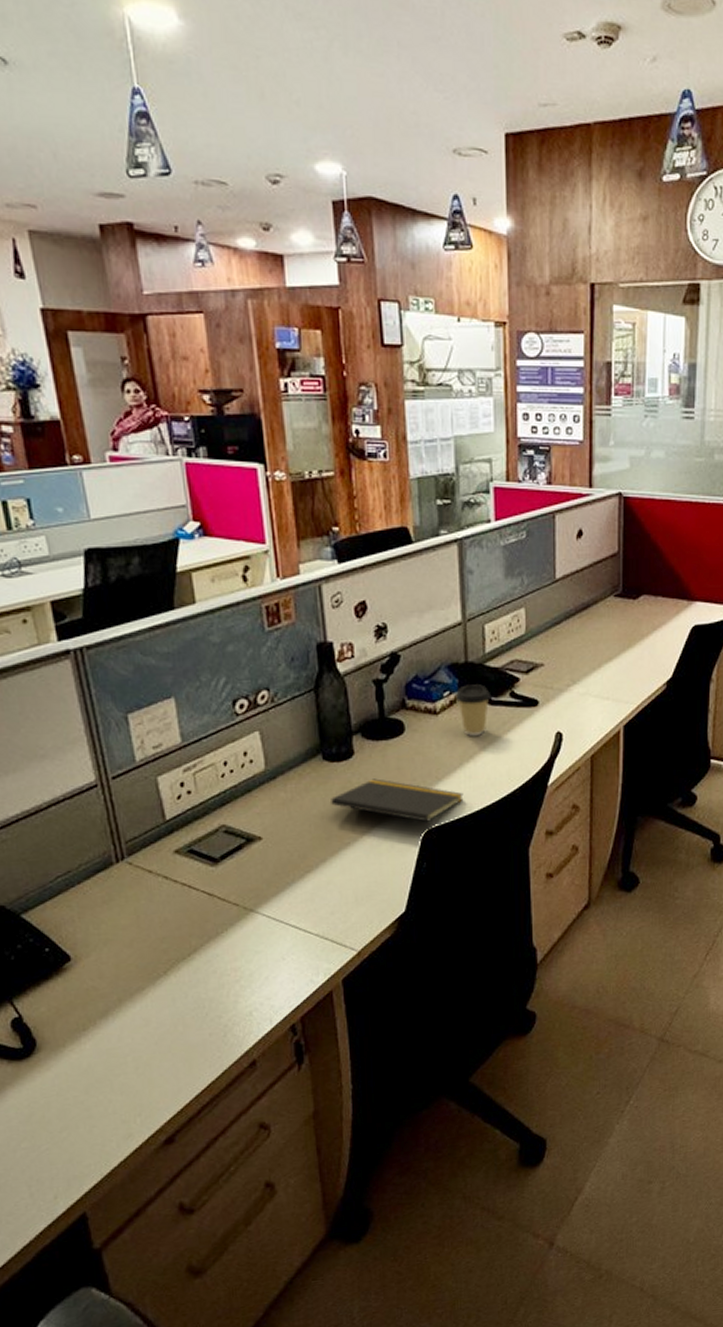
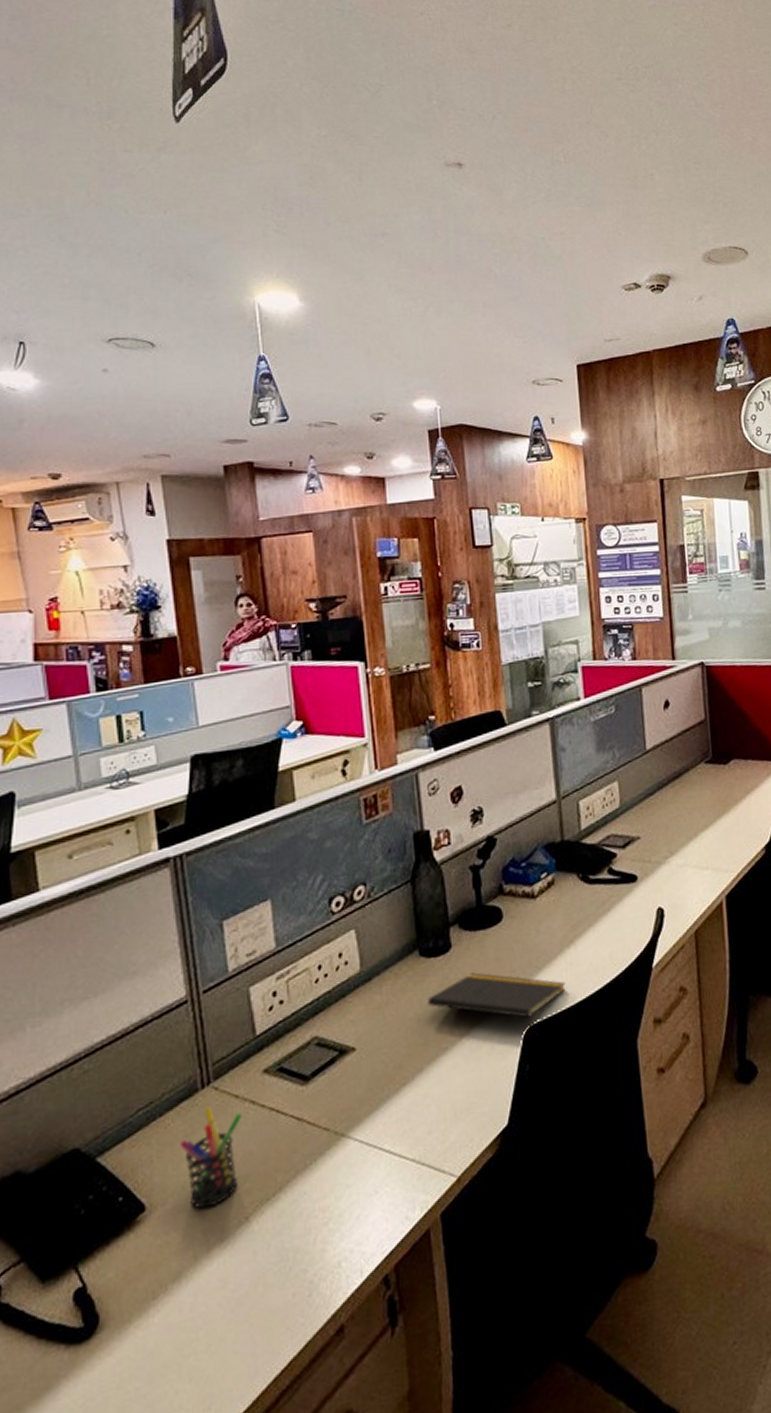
pen holder: none [98,878,157,962] -> present [179,1106,243,1209]
coffee cup: present [456,684,492,736] -> none [553,863,590,919]

